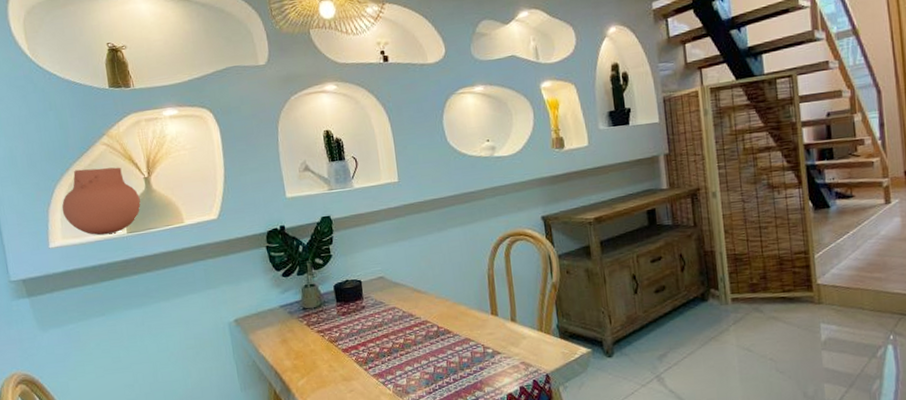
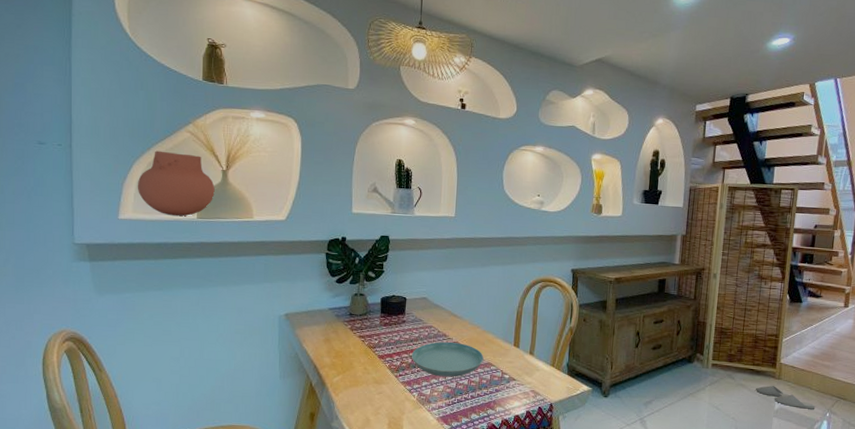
saucer: none [378,321,460,363] -> present [412,341,484,377]
slippers: none [792,313,874,335] -> present [756,386,816,409]

